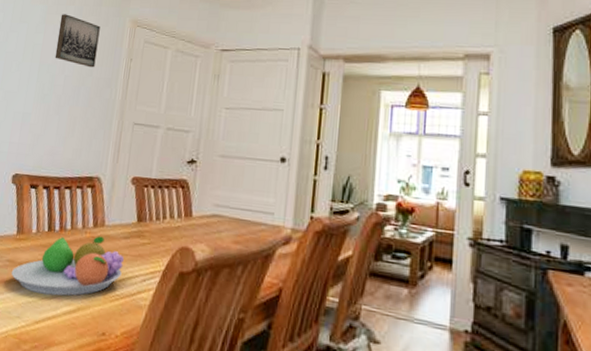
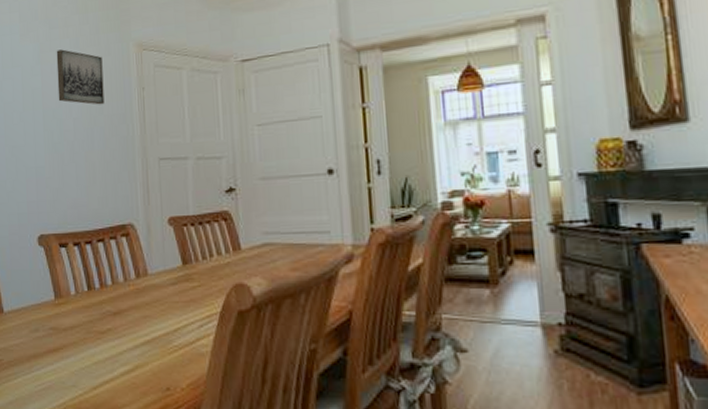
fruit bowl: present [11,236,124,296] -> none [56,287,176,358]

